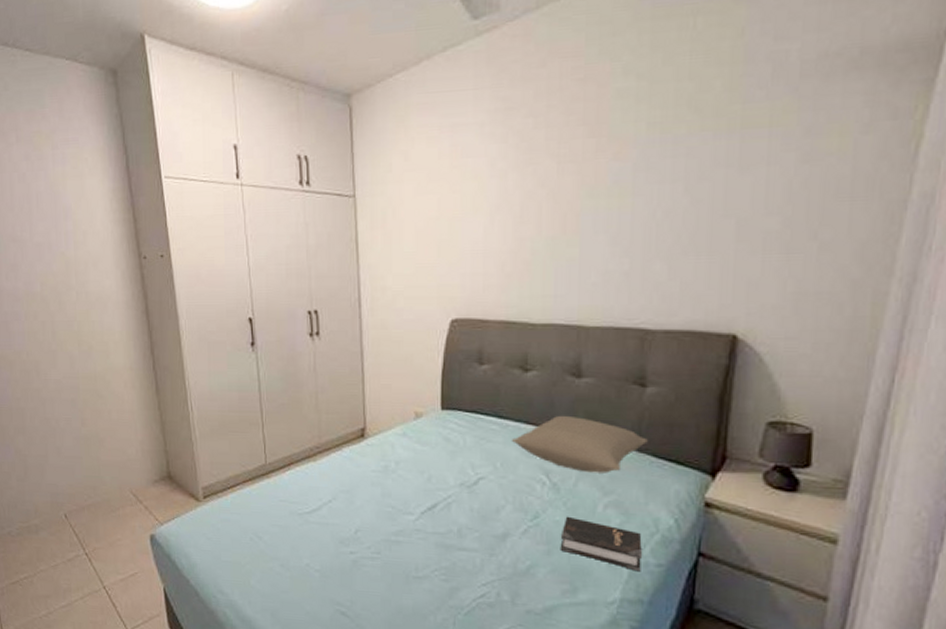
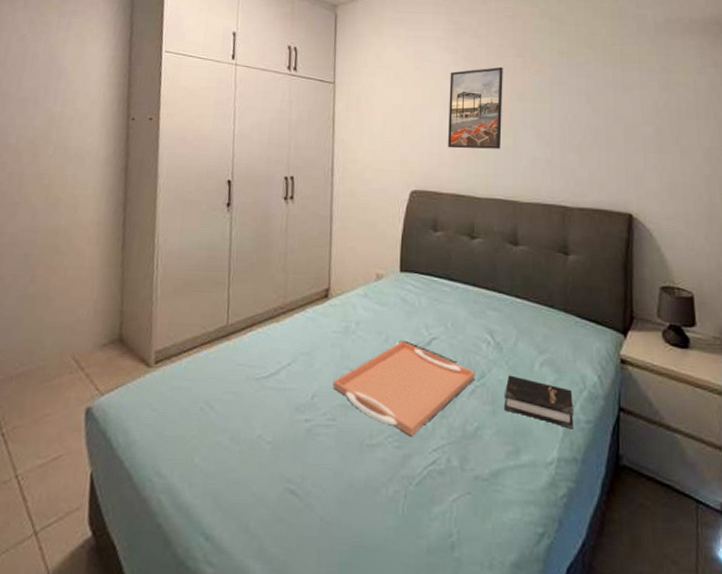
serving tray: none [375,480,528,571] -> present [332,340,475,436]
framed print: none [495,153,568,266] -> present [448,66,503,149]
pillow: present [512,415,648,473] -> none [461,278,572,333]

